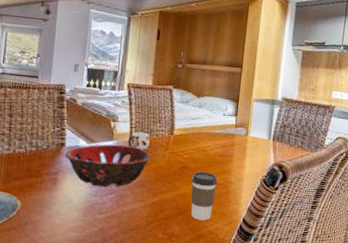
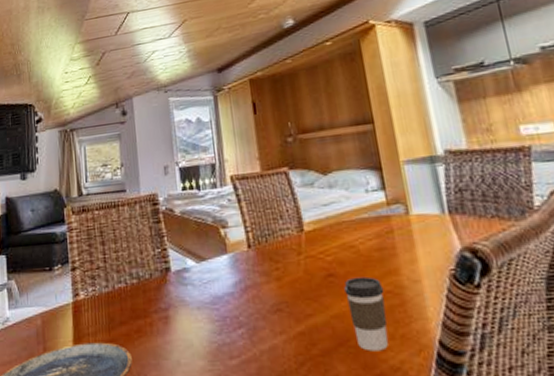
decorative bowl: present [65,144,152,188] -> none [172,256,282,320]
mug: present [128,130,150,150] -> none [246,233,275,260]

